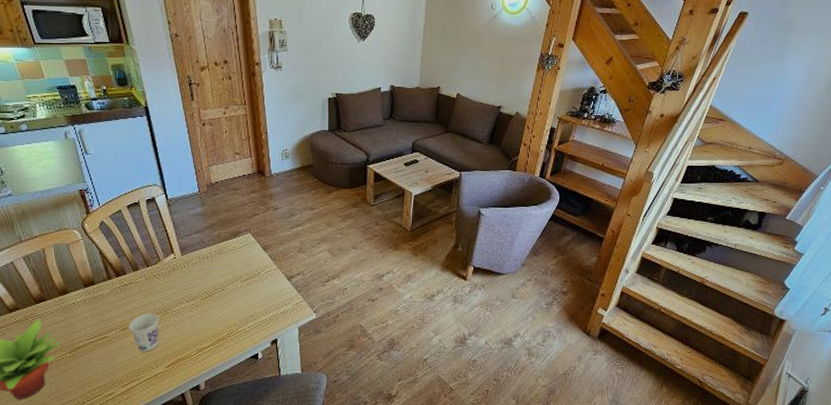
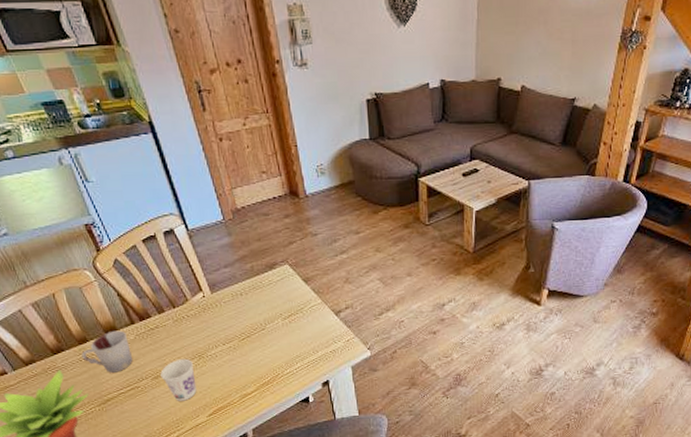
cup: none [61,284,105,323] -> present [81,330,132,373]

